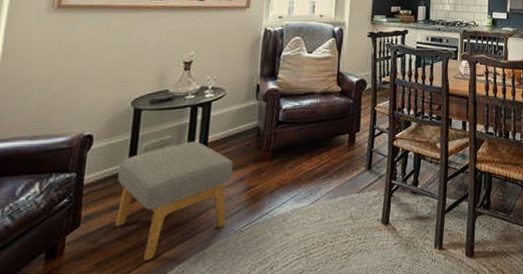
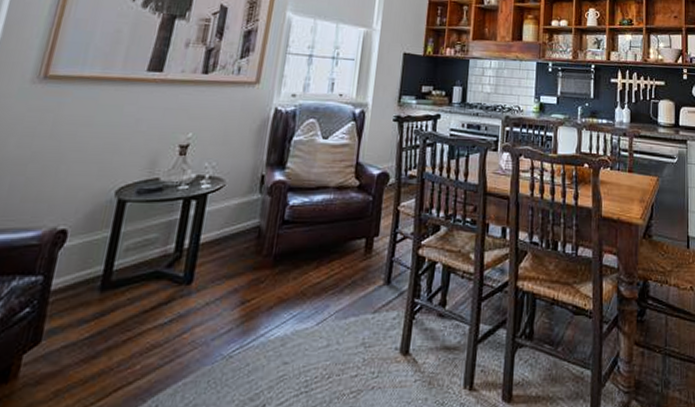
footstool: present [114,141,233,261] -> none [81,241,227,390]

